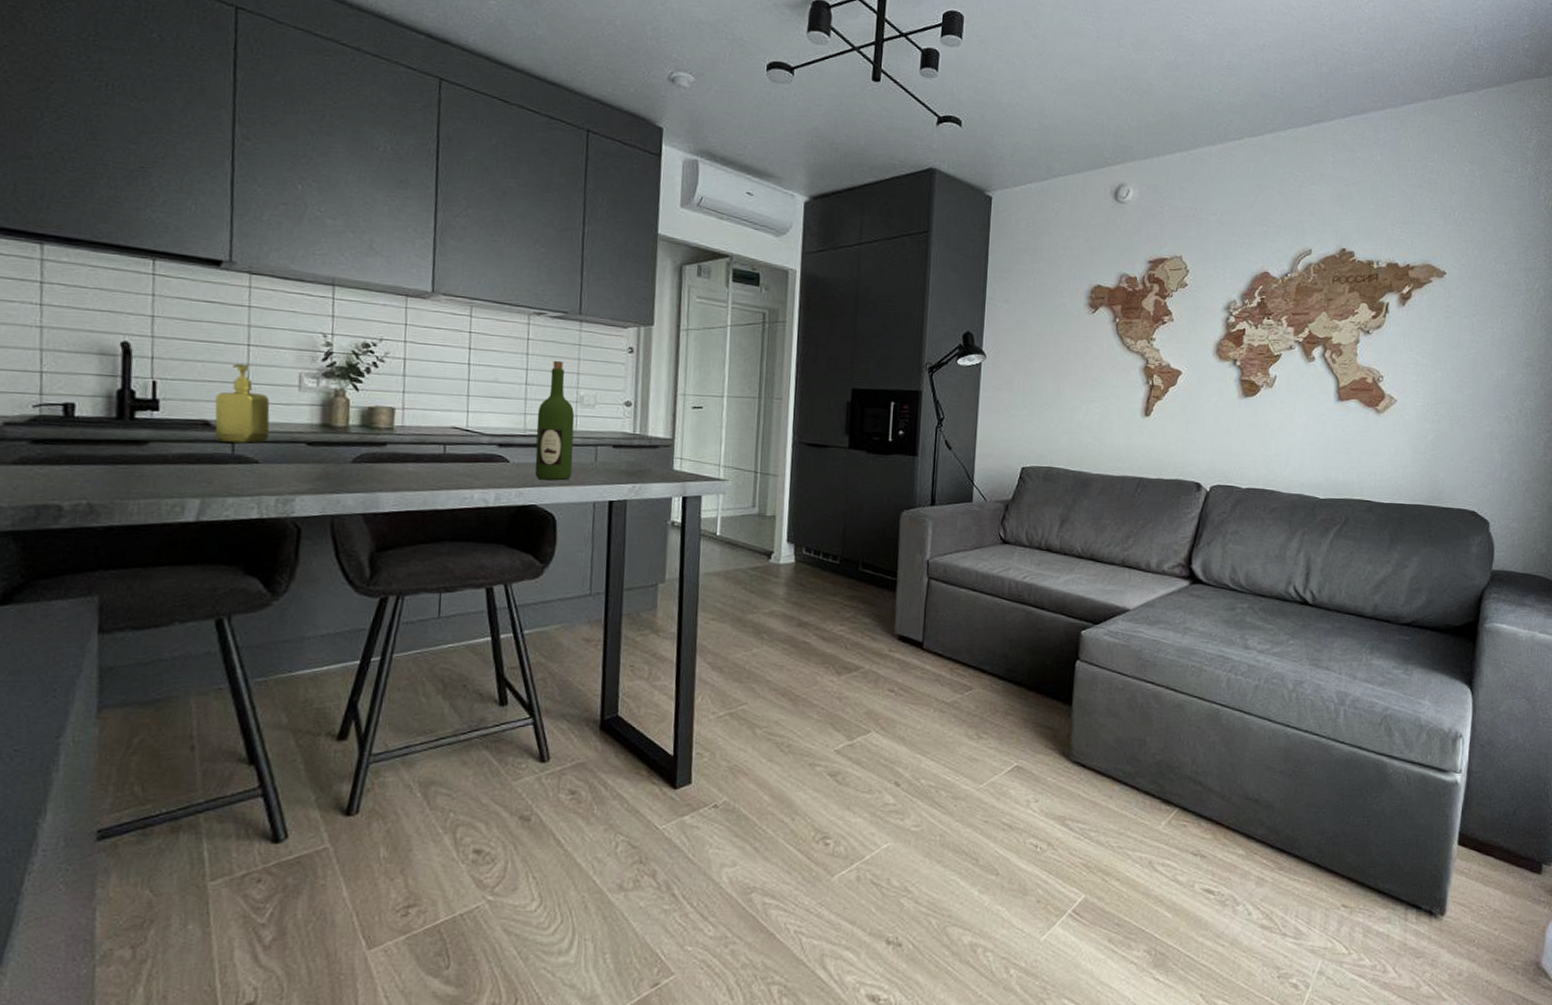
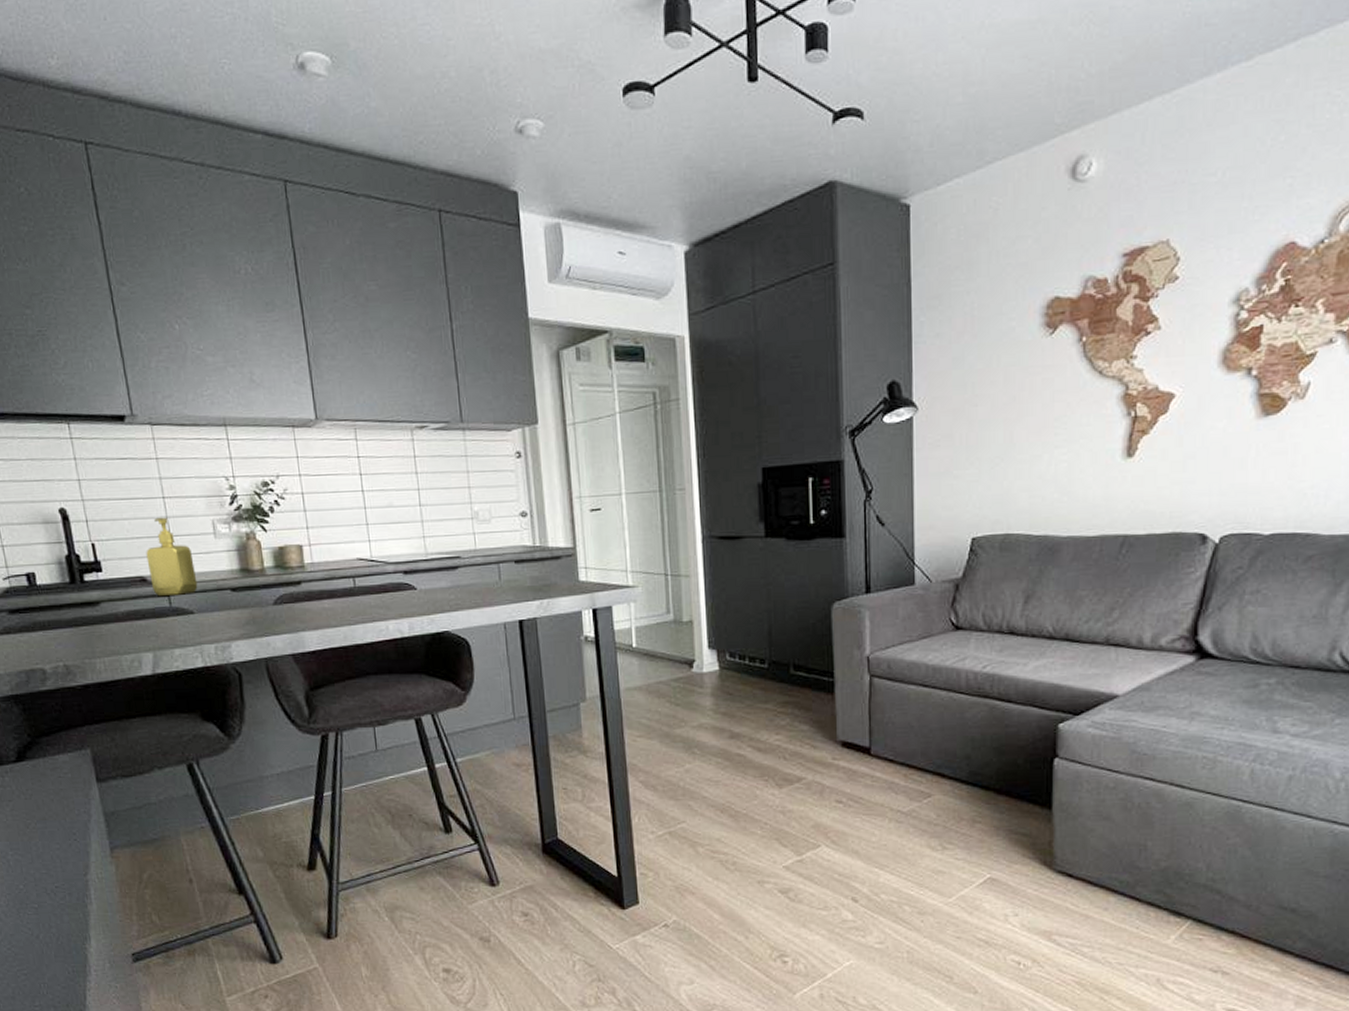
wine bottle: present [534,360,575,481] -> none [435,475,479,605]

